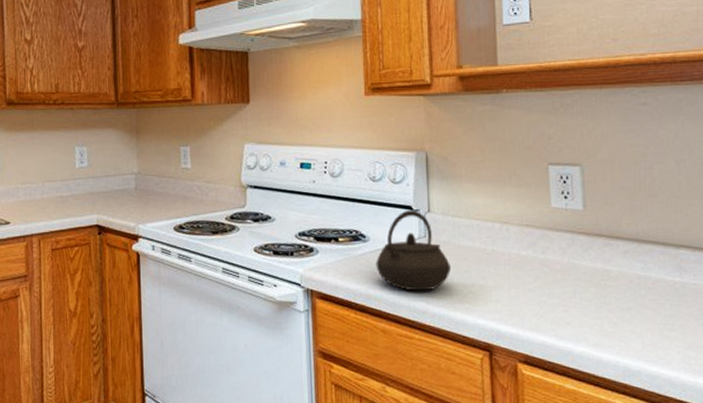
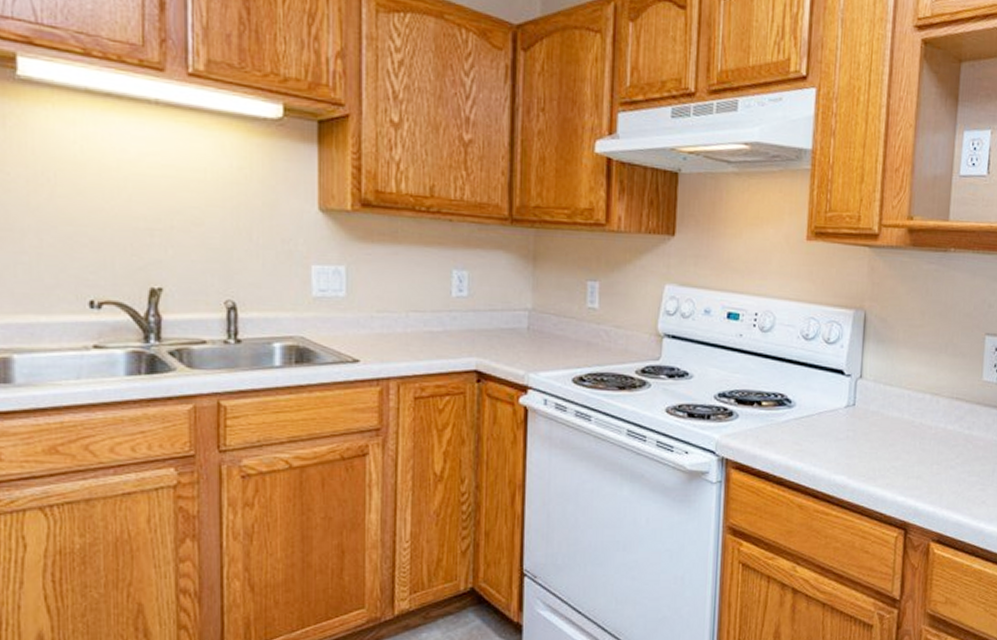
kettle: present [376,209,452,291] -> none [799,374,877,464]

